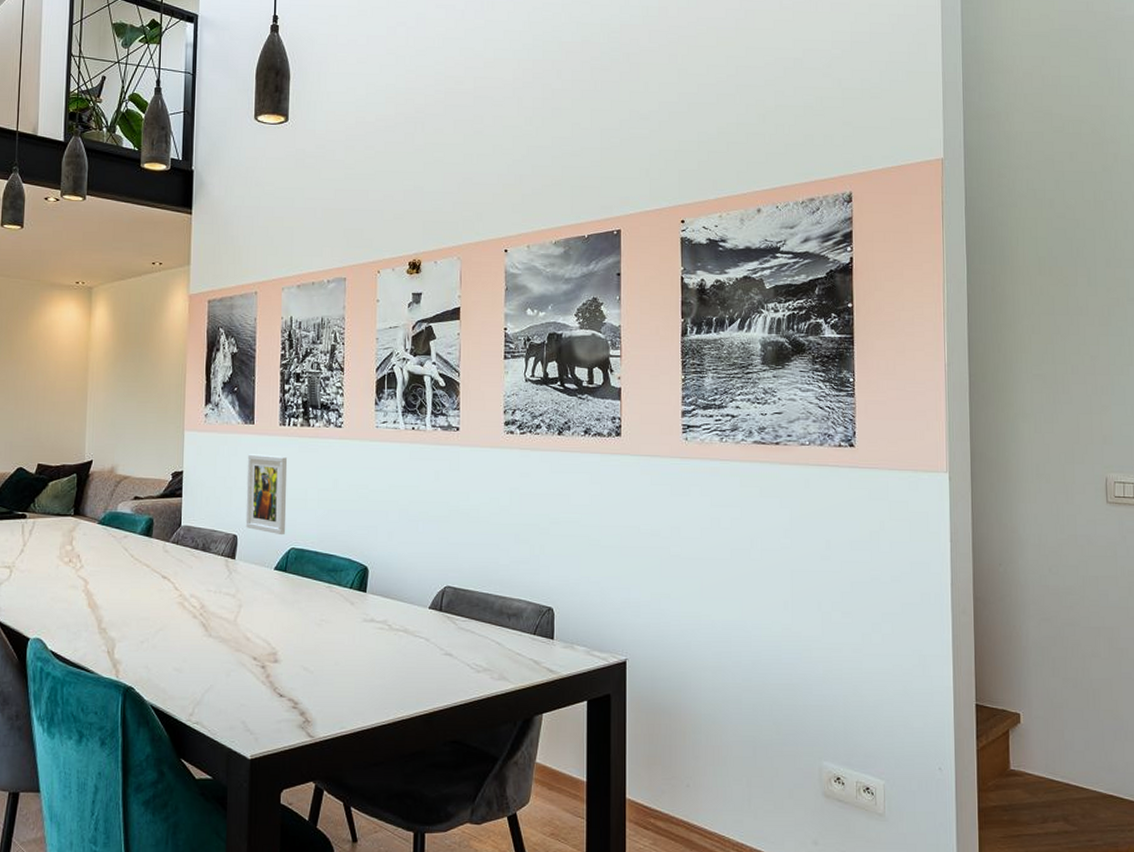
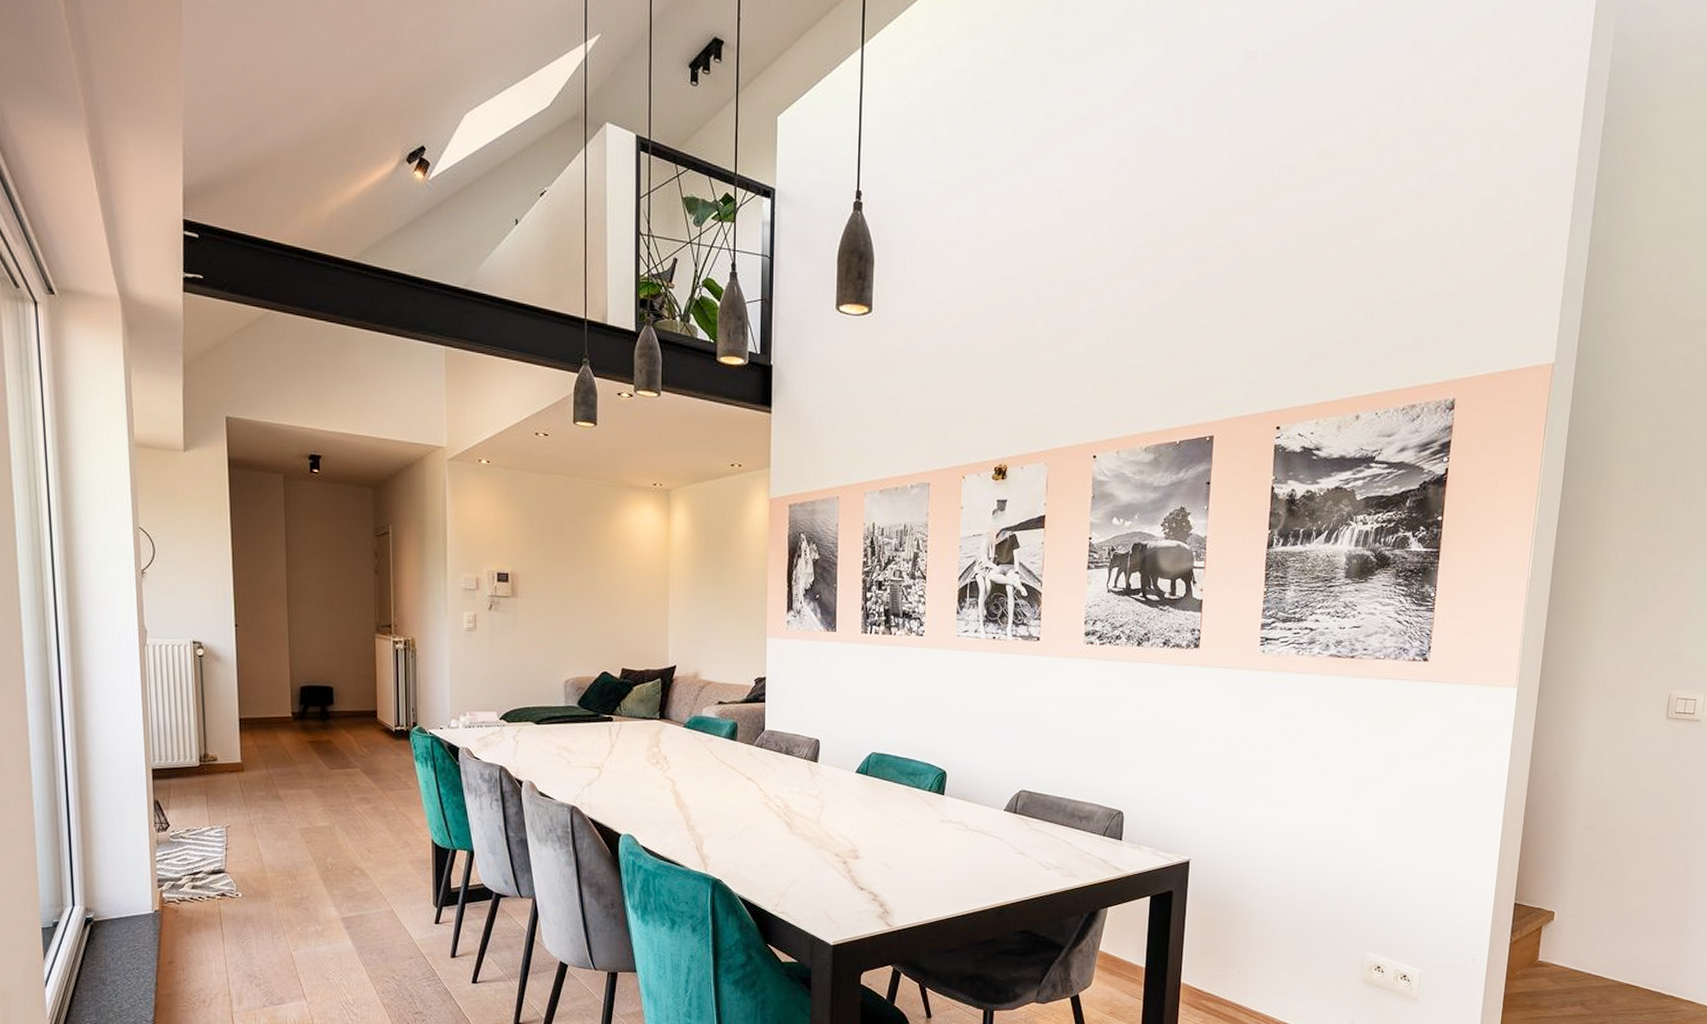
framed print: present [245,454,288,536] -> none [827,661,869,740]

